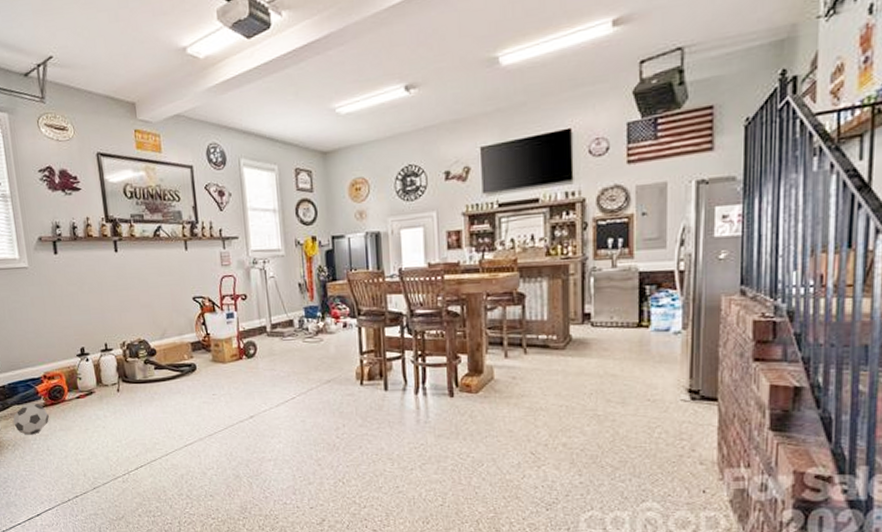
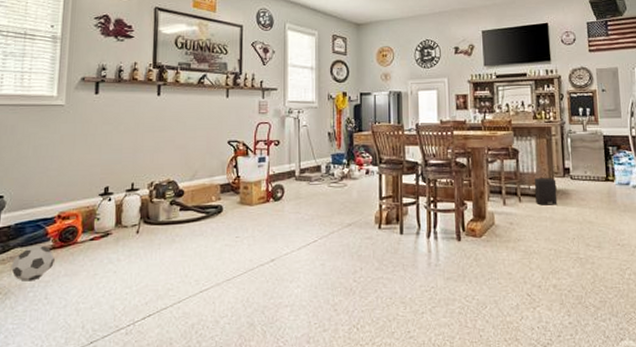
pedal bin: none [545,325,573,357] -> present [535,178,558,206]

